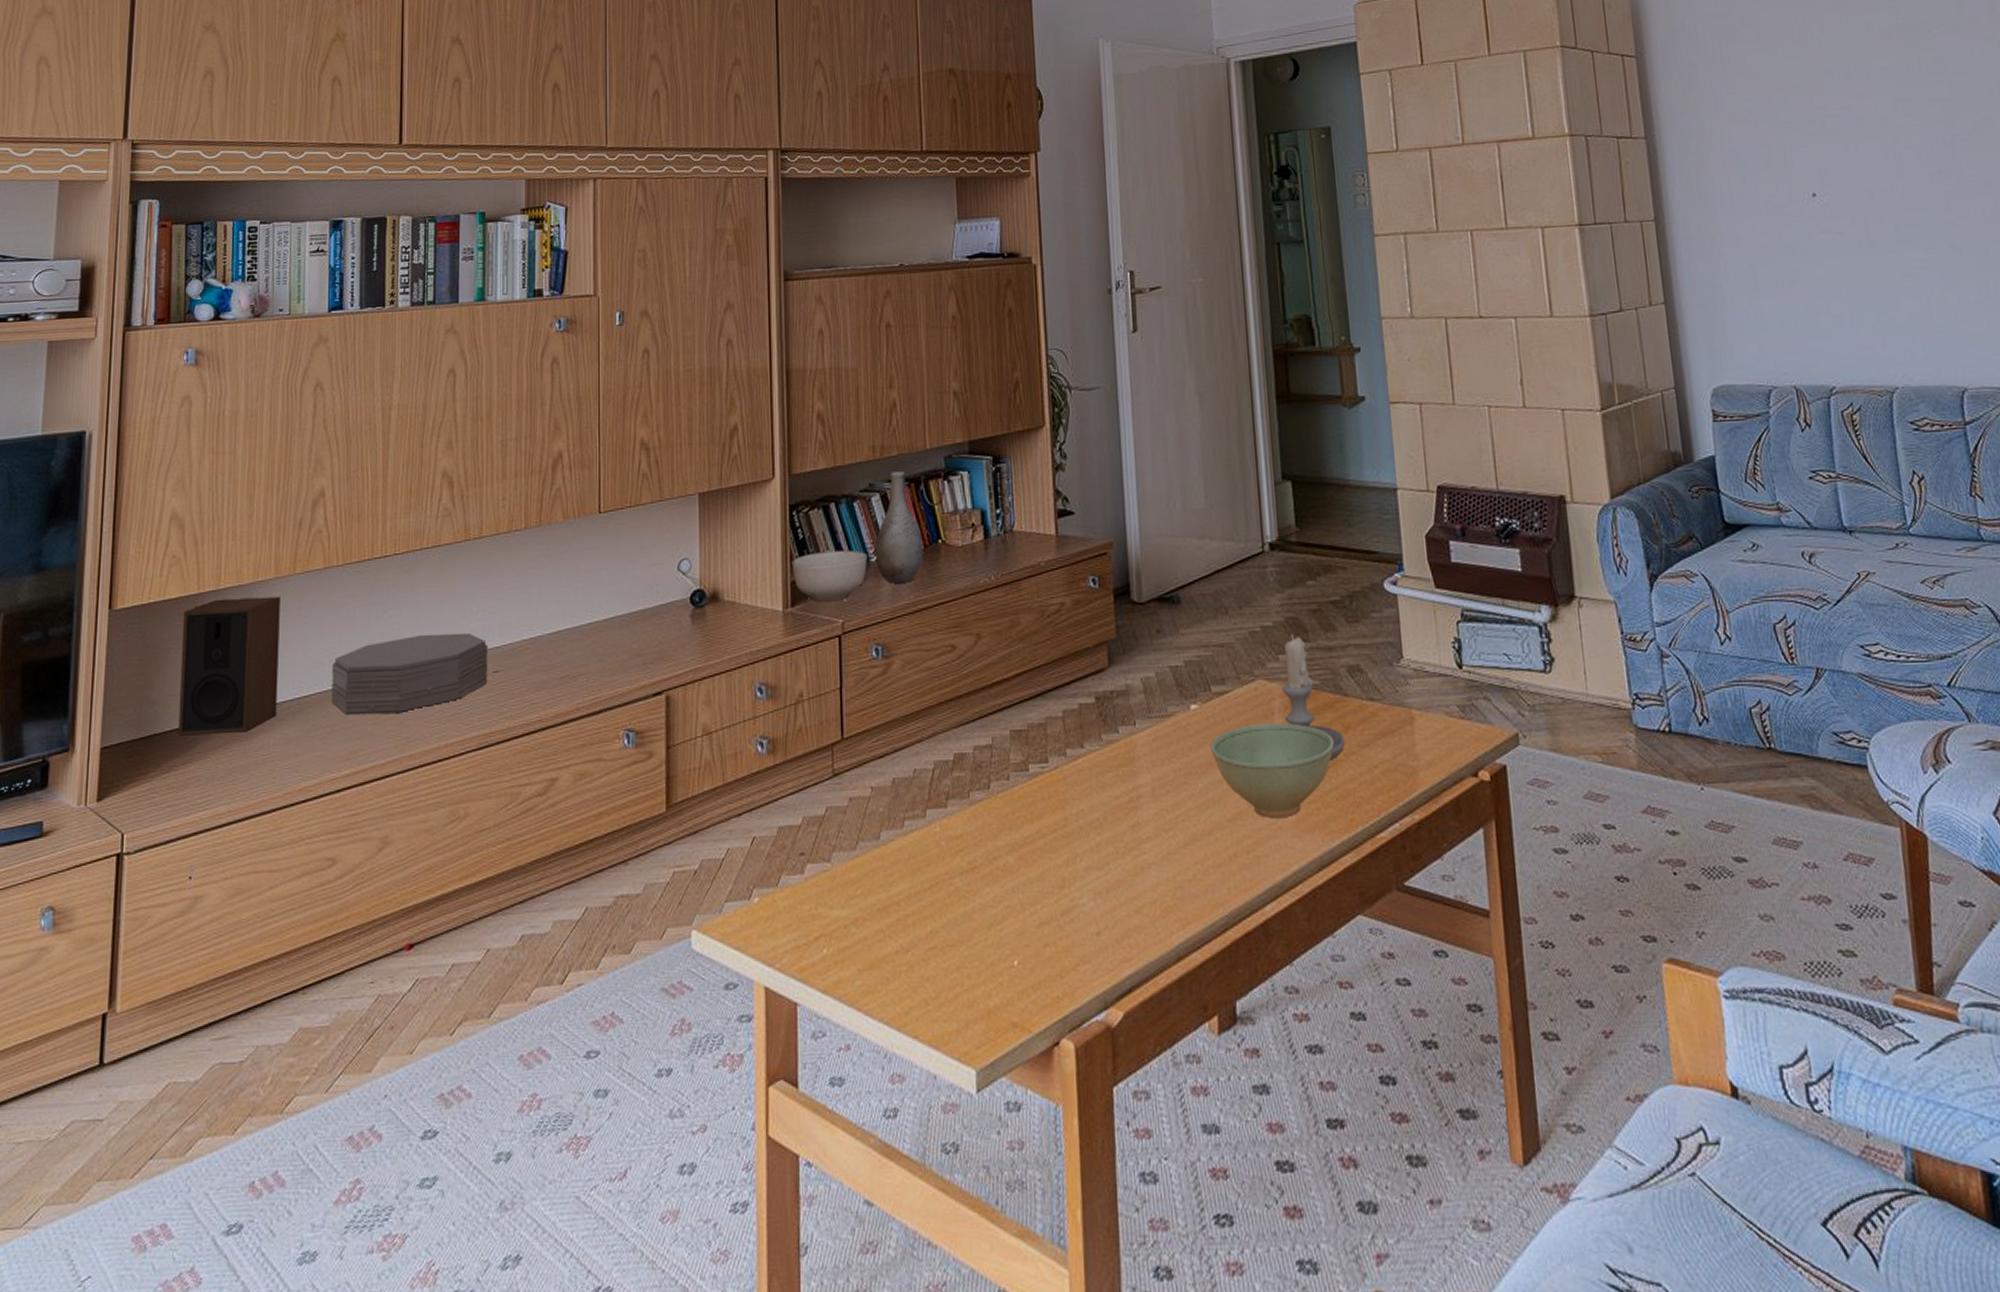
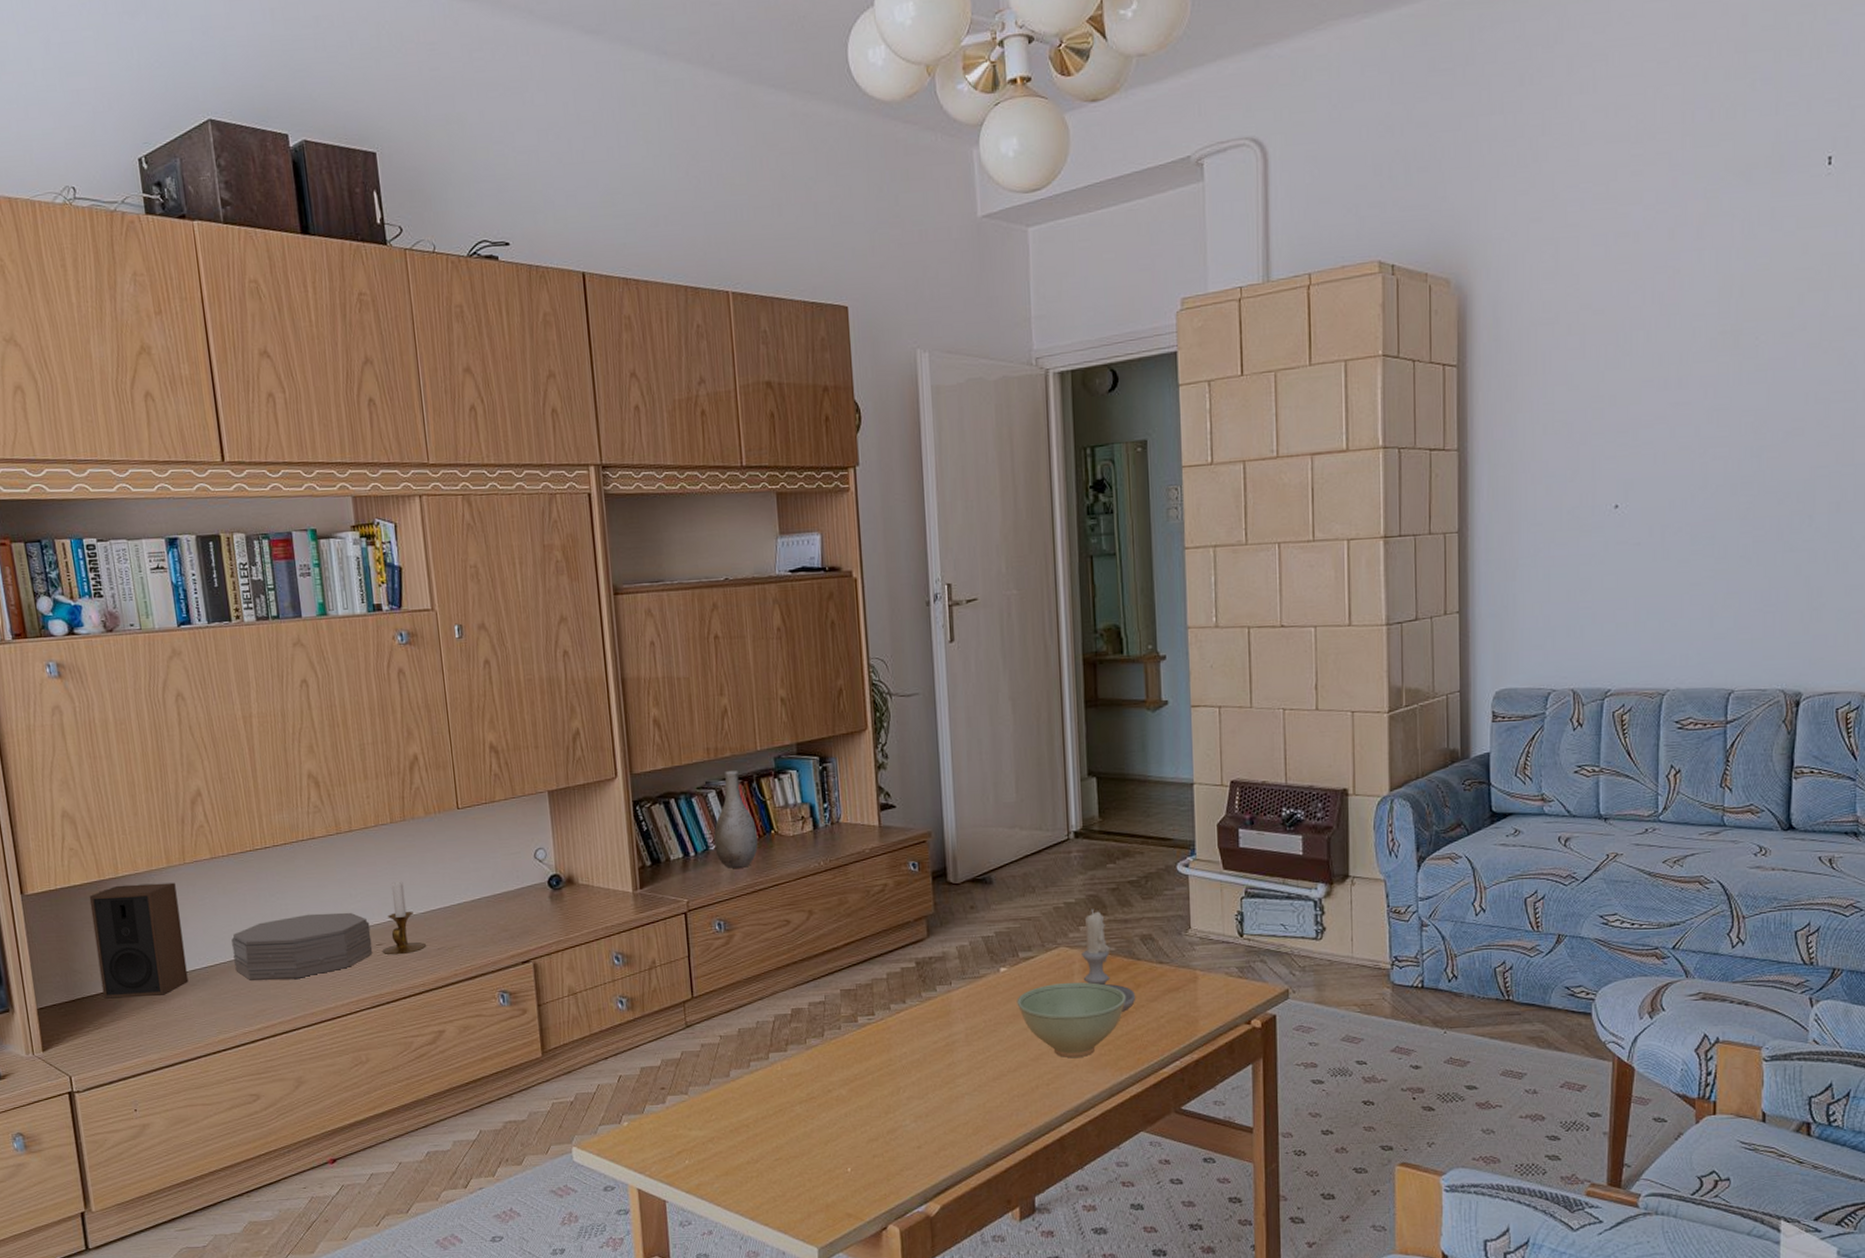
candlestick: none [498,596,549,684] -> present [382,881,427,954]
bowl: present [791,549,867,603] -> none [638,839,707,886]

